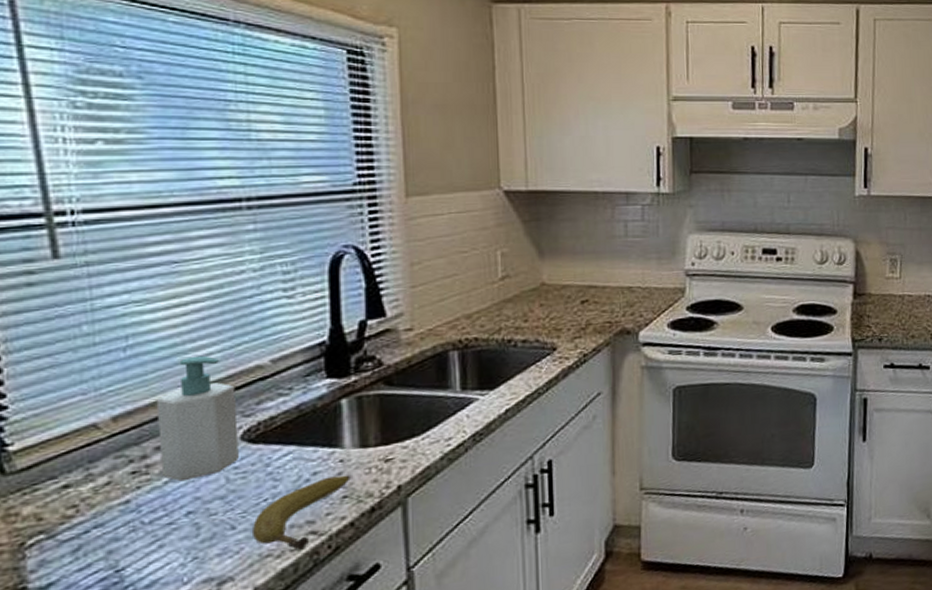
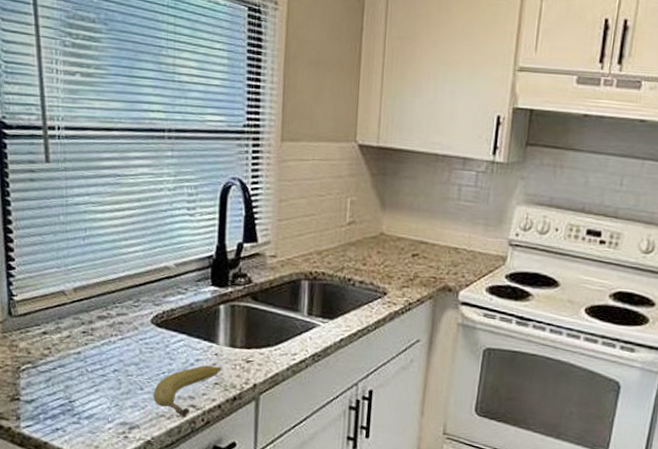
soap bottle: present [156,355,239,482] -> none [100,251,150,346]

